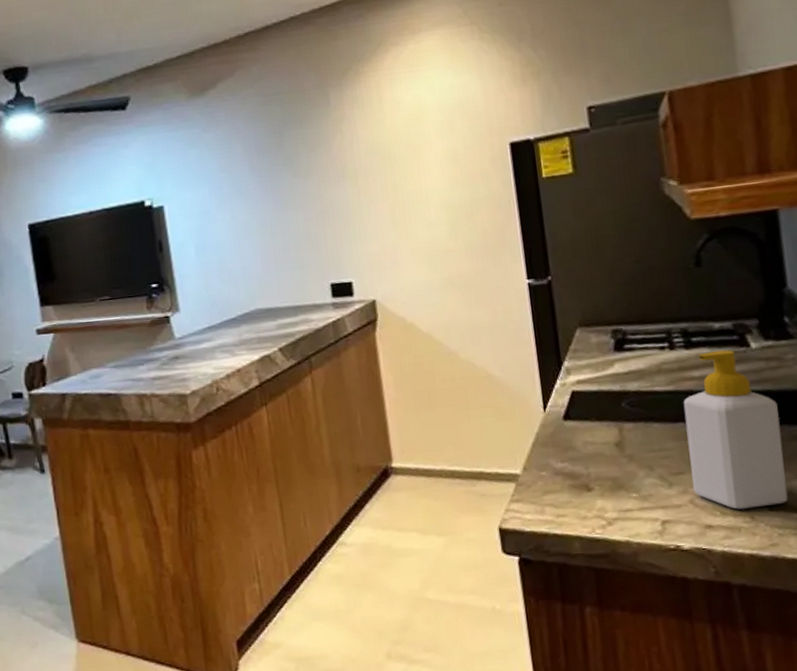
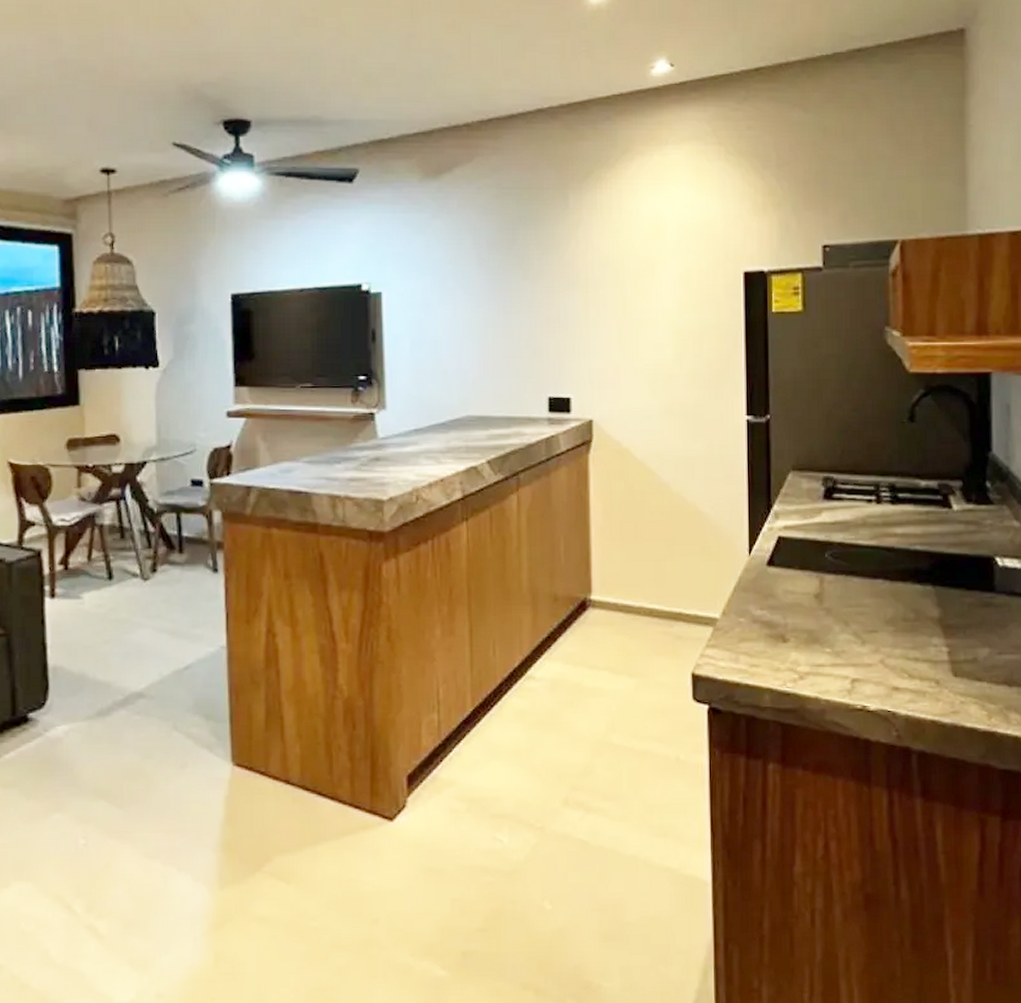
soap bottle: present [683,350,788,510] -> none [884,509,973,673]

